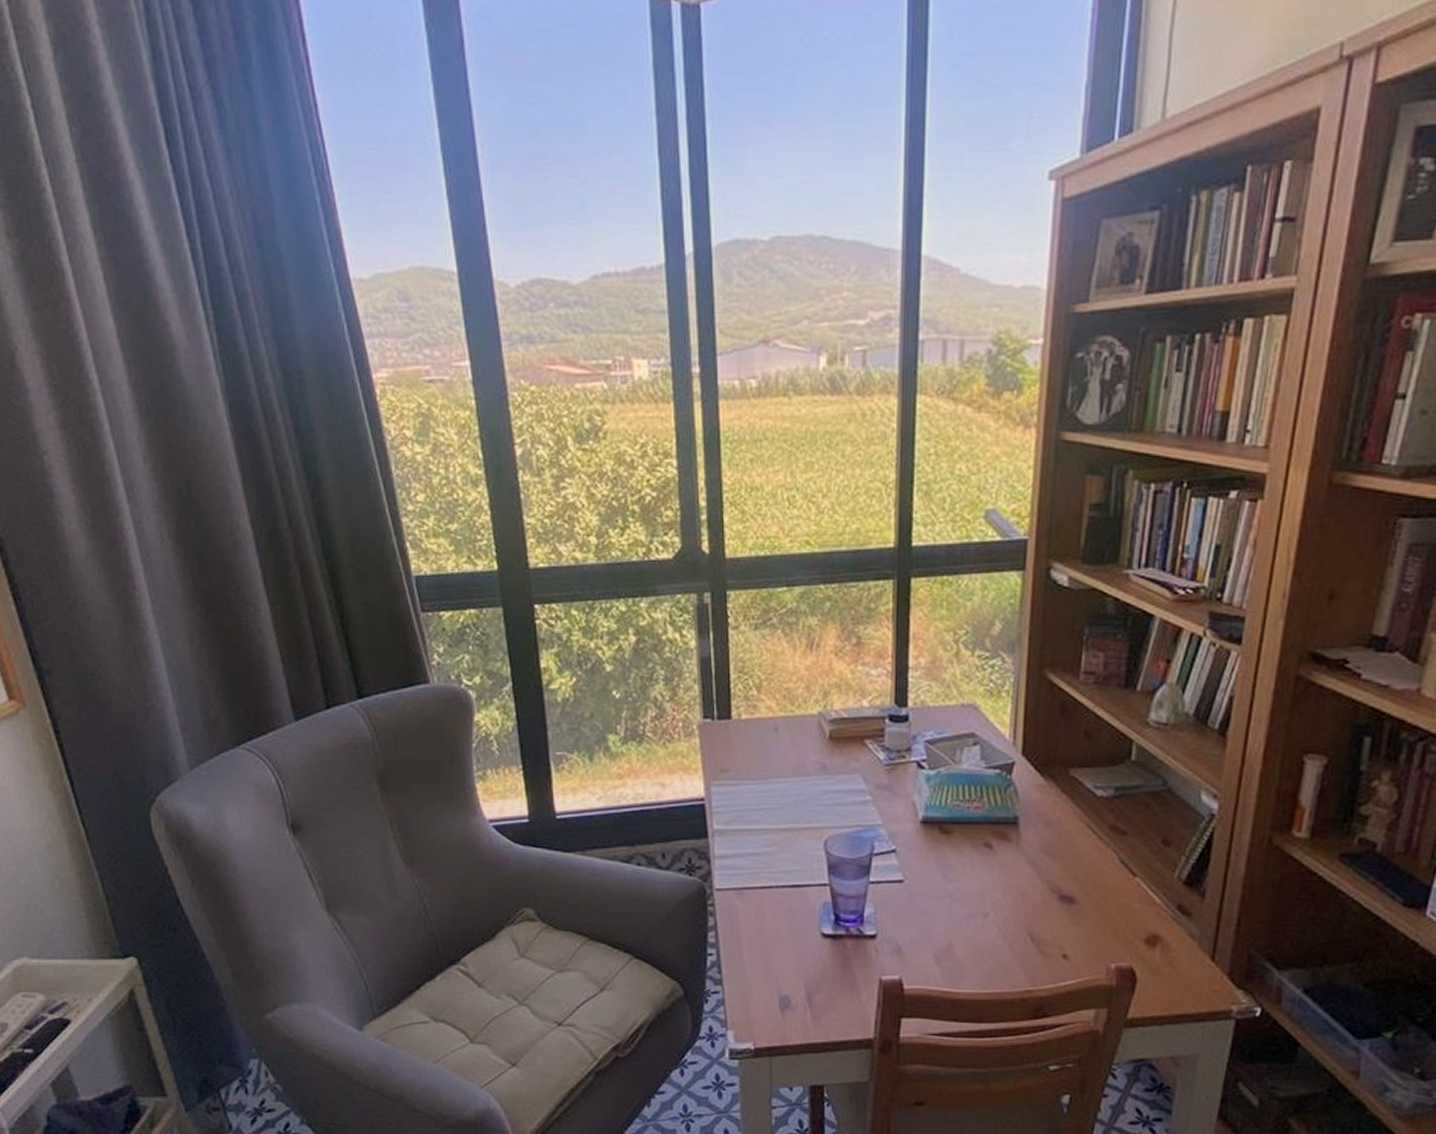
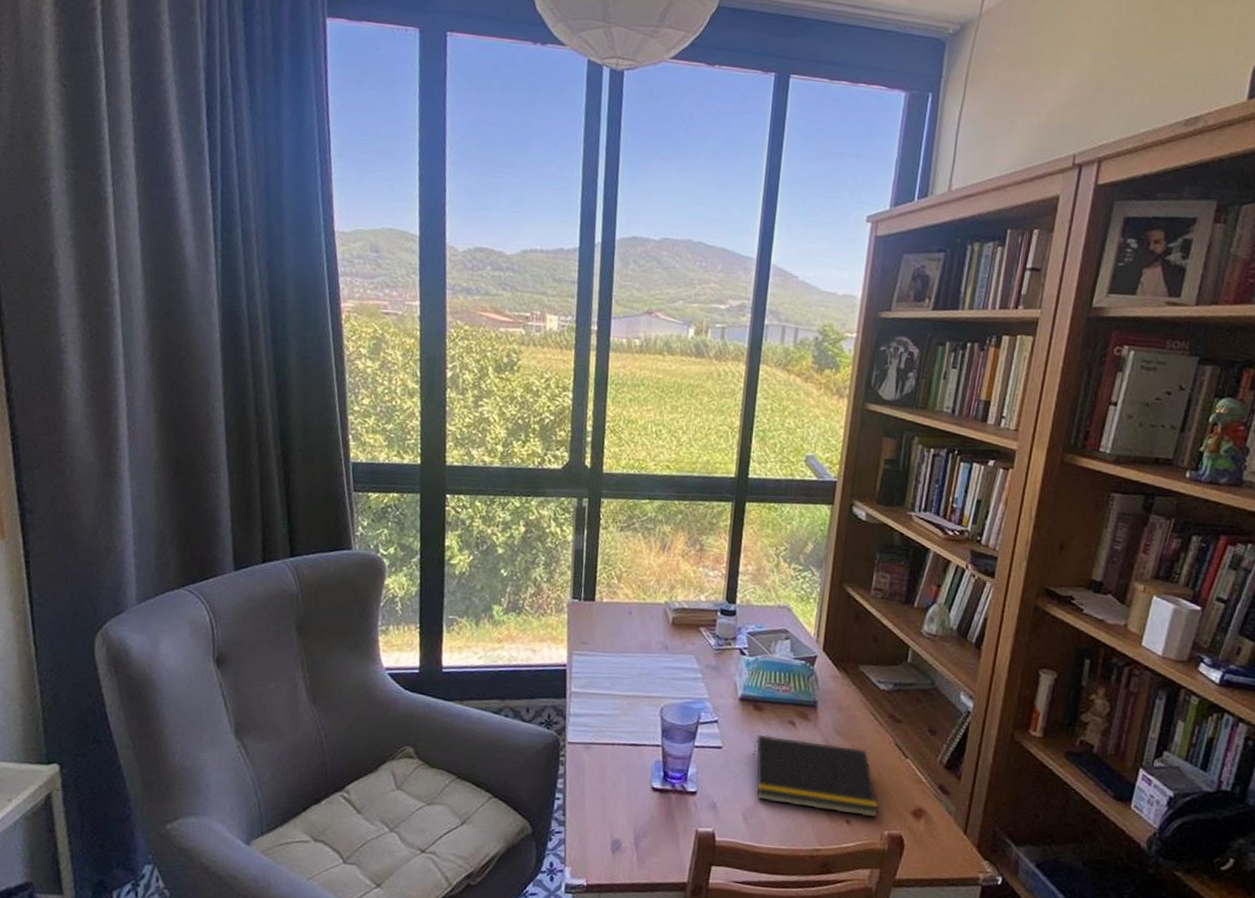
notepad: none [942,862,1103,950] -> present [753,735,879,818]

